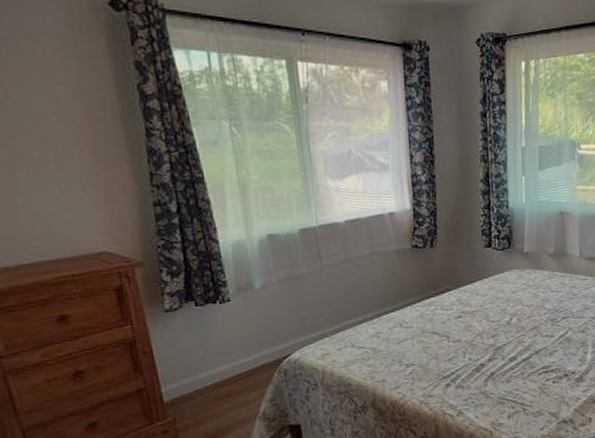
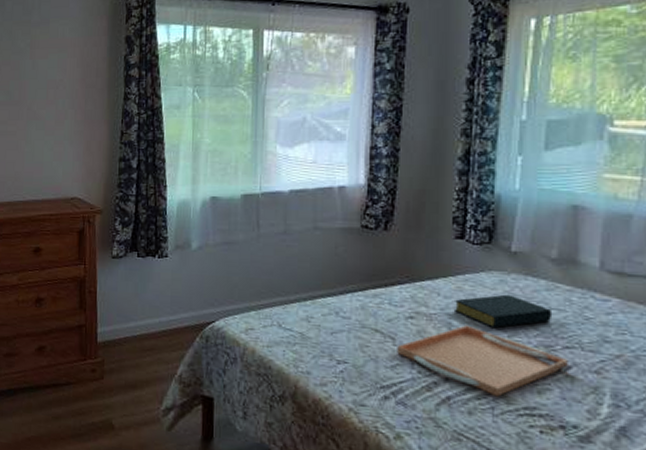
serving tray: none [451,315,566,365] -> present [397,325,568,397]
hardback book: none [489,286,554,314] -> present [453,294,551,329]

